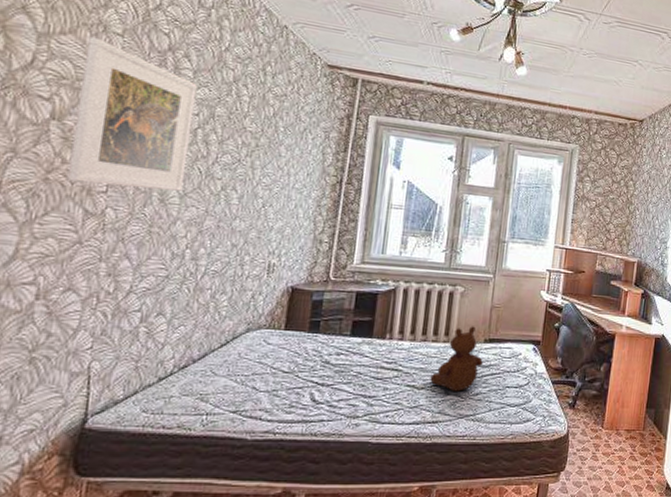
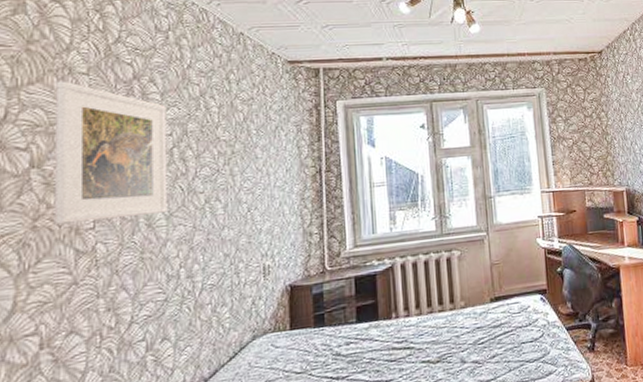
teddy bear: present [430,326,483,392] -> none [443,287,493,359]

